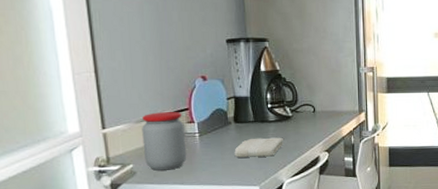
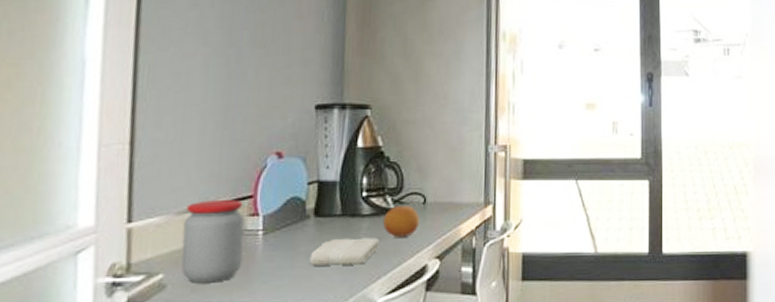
fruit: none [285,114,312,137] -> present [383,206,420,237]

